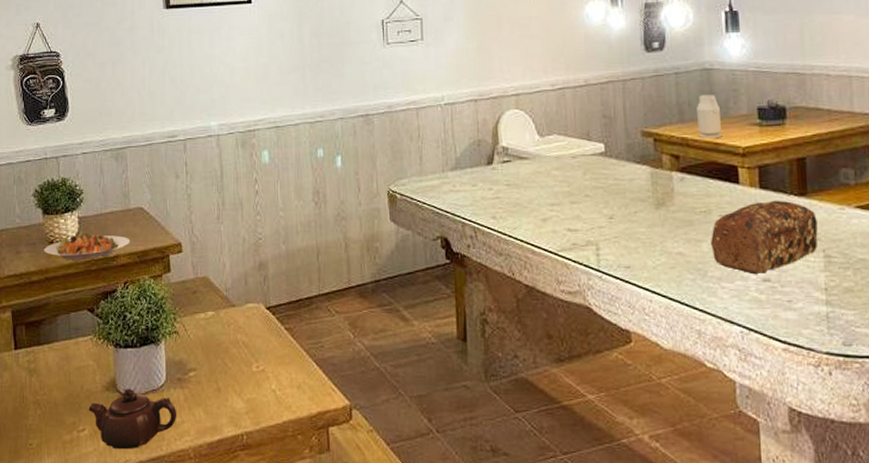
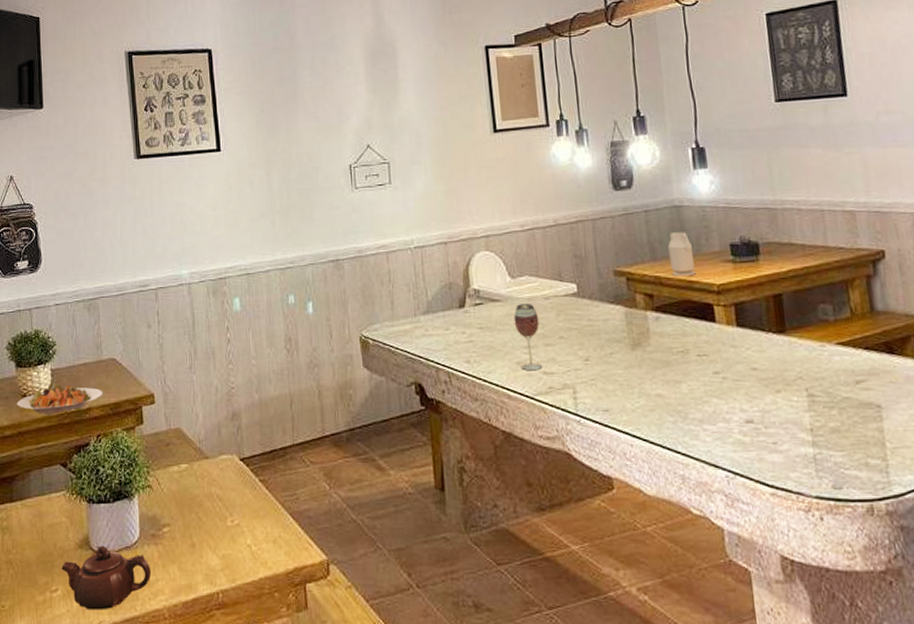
wineglass: none [541,162,567,228] -> present [513,304,542,371]
bread loaf: present [711,200,818,274] -> none [689,338,800,415]

